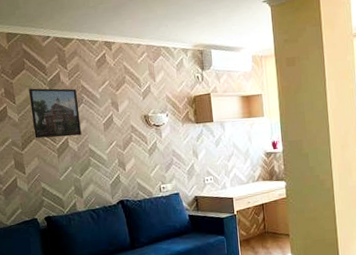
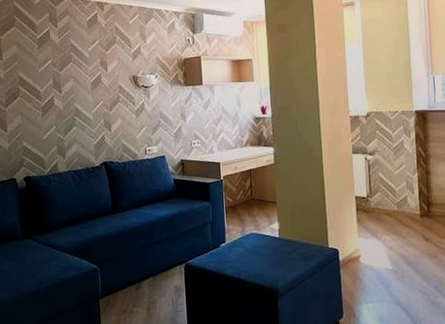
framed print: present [29,88,82,139] -> none [17,45,68,96]

